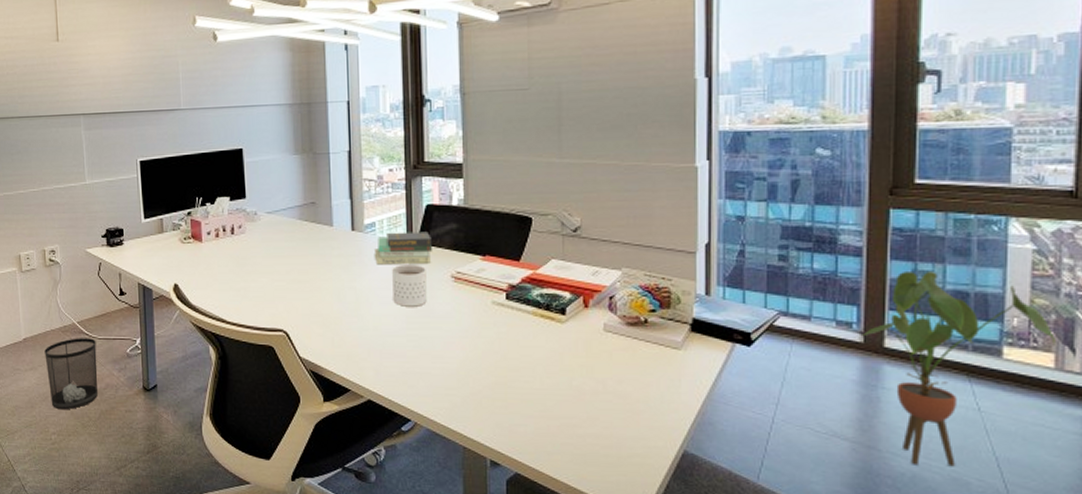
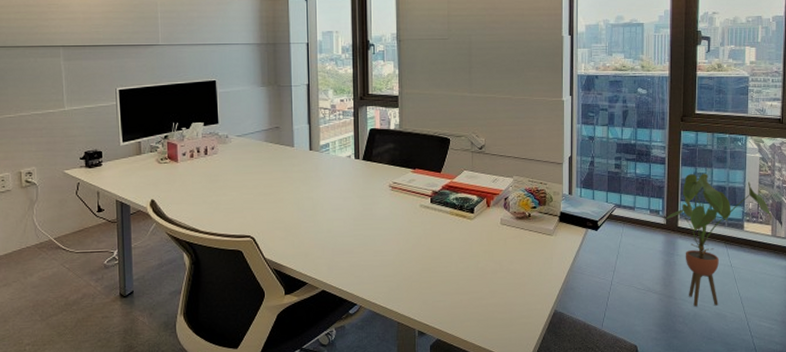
waste bin: present [44,338,99,410] -> none [19,252,75,322]
books: present [375,231,432,265] -> none [329,150,374,178]
mug: present [392,263,427,307] -> none [343,176,370,212]

